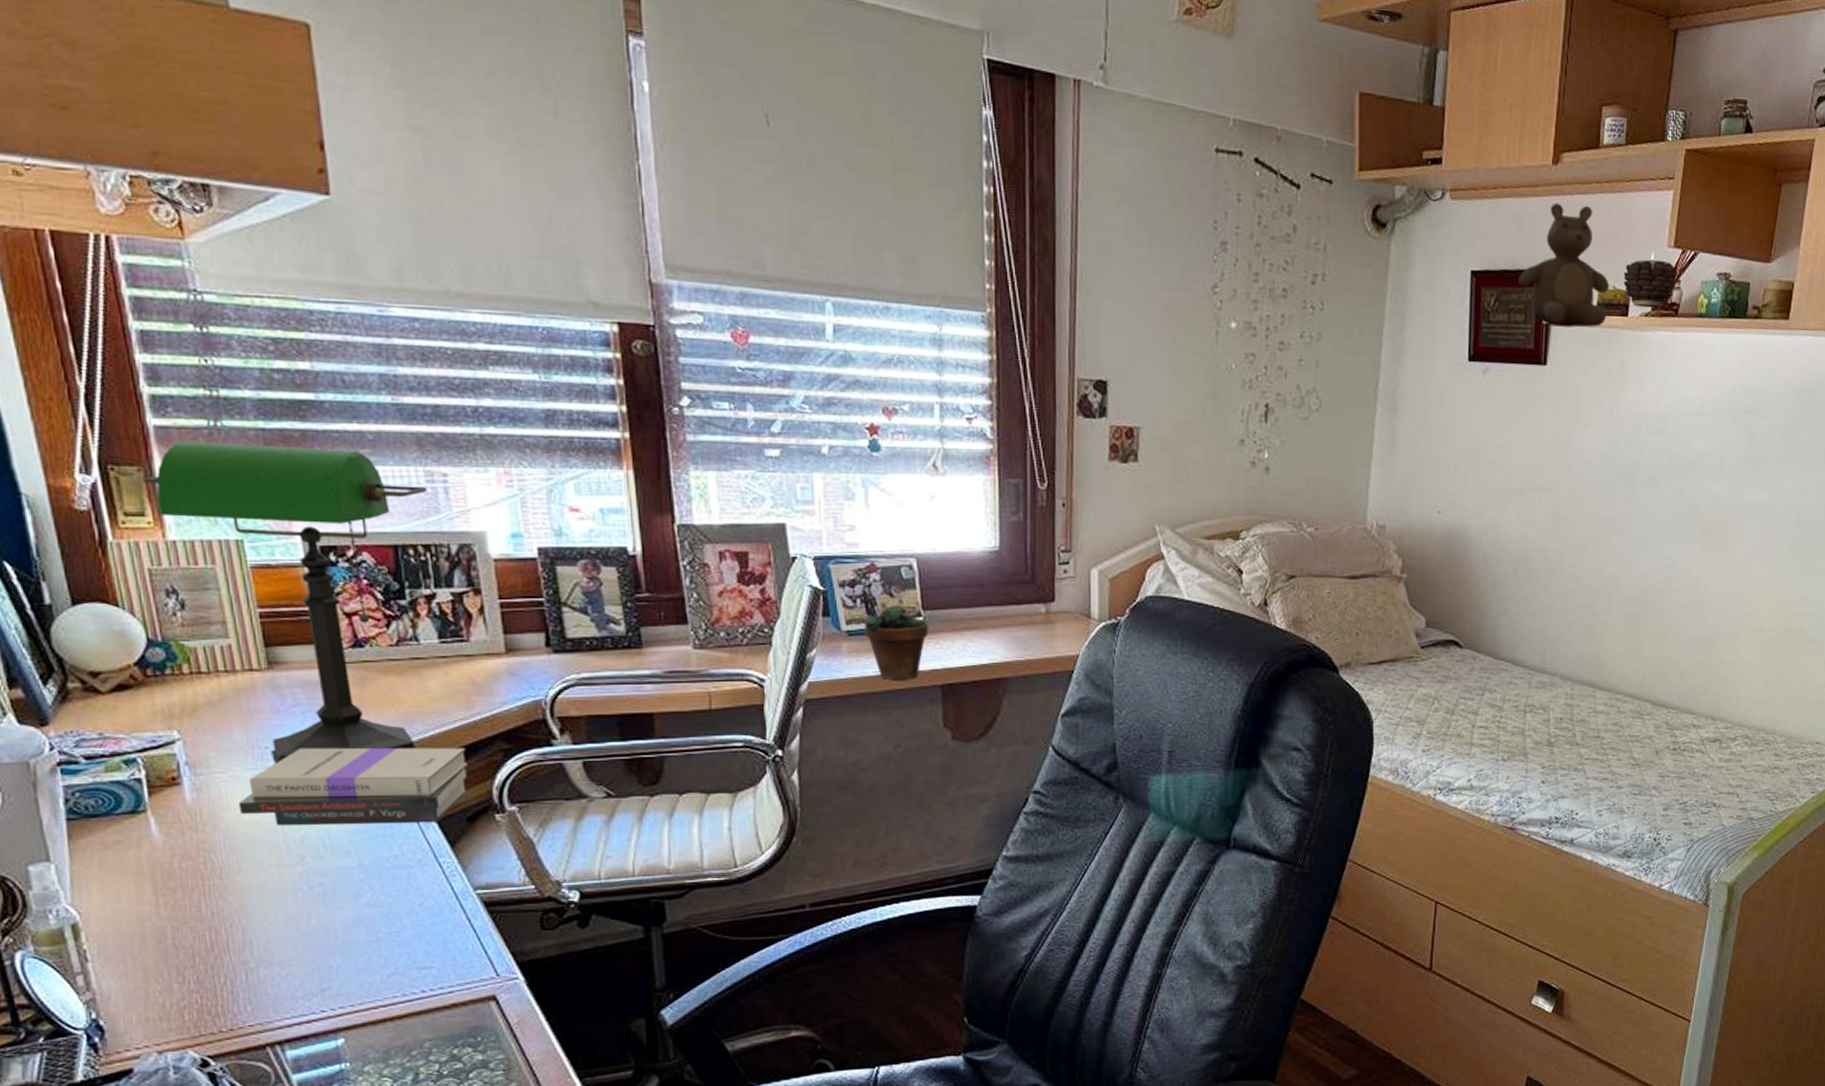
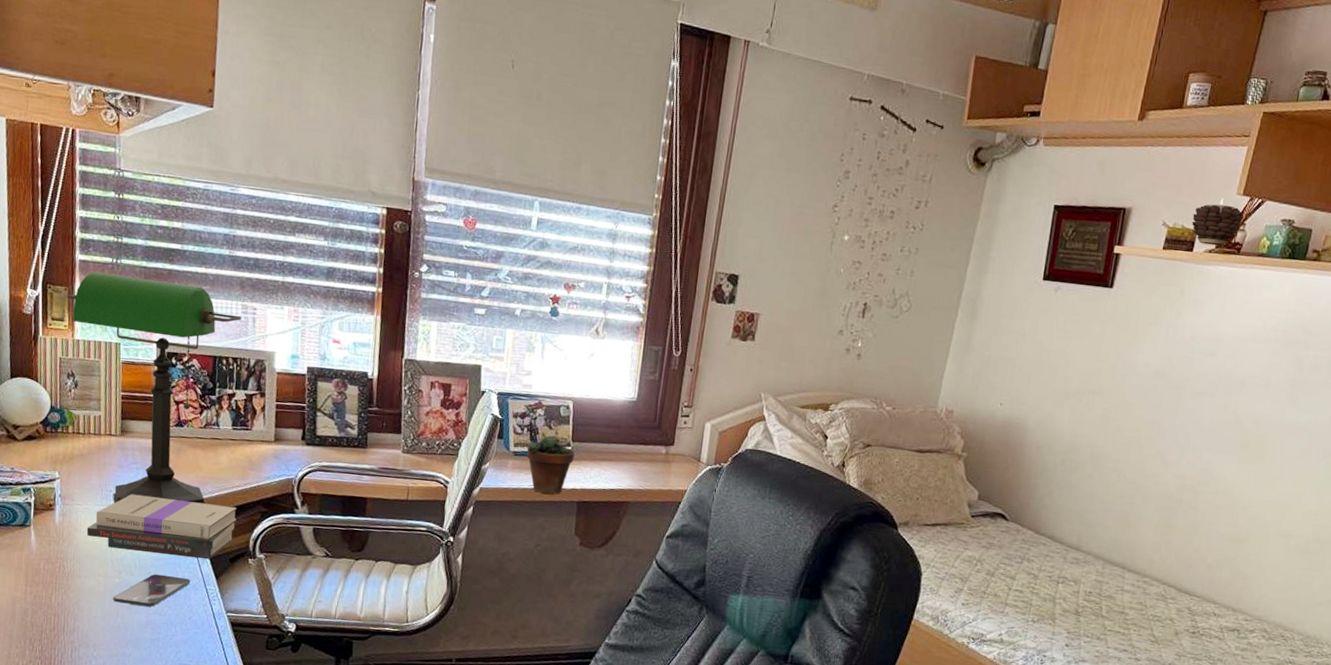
smartphone: none [298,852,413,899] -> present [113,574,191,607]
teddy bear: present [1519,202,1610,328] -> none [1096,152,1179,259]

